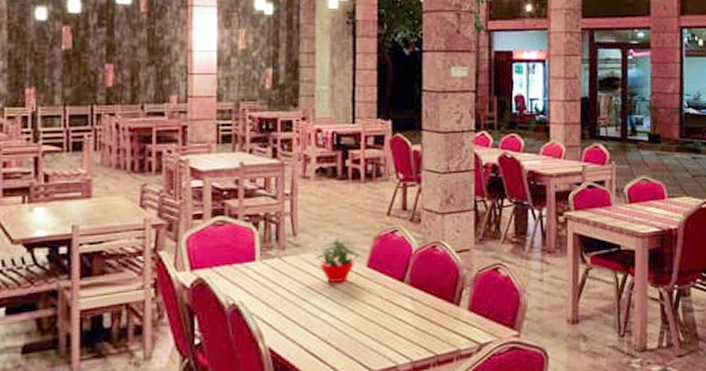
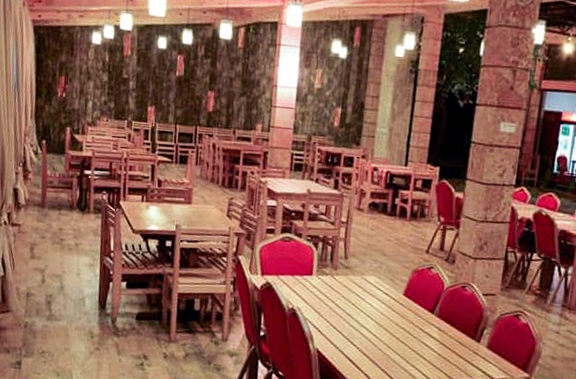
potted flower: present [312,236,362,282] -> none [359,264,400,305]

